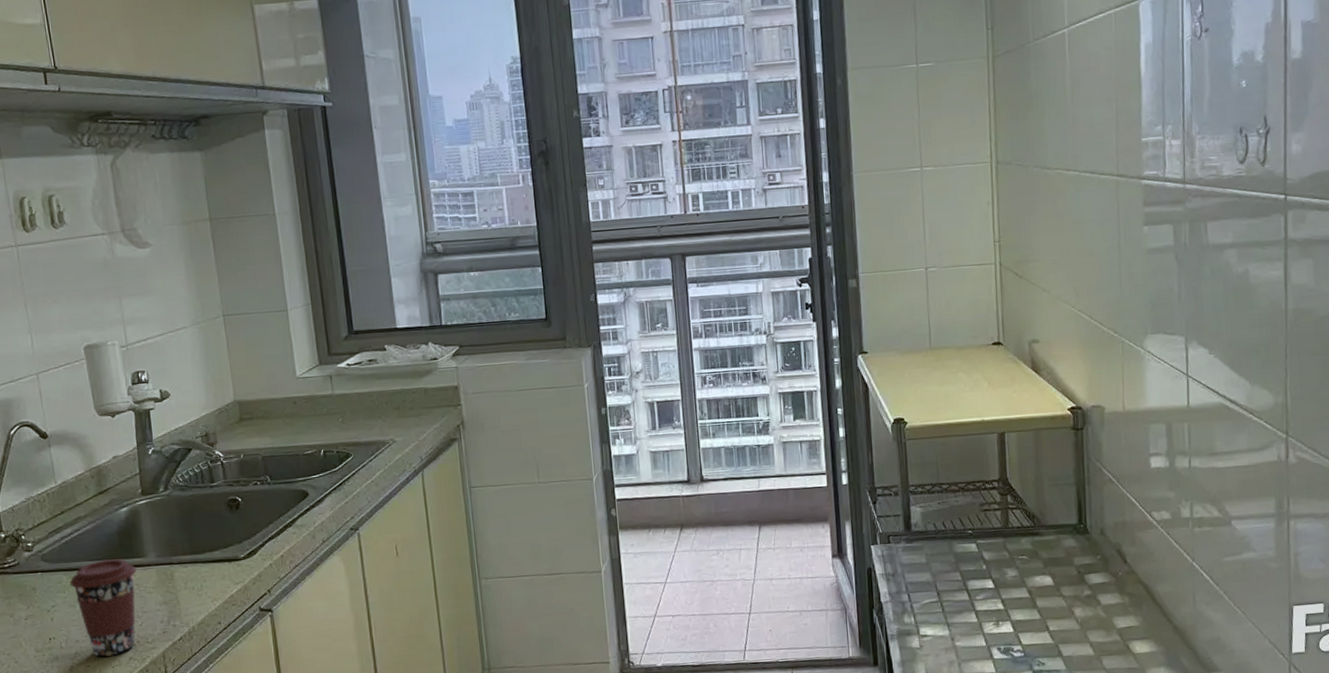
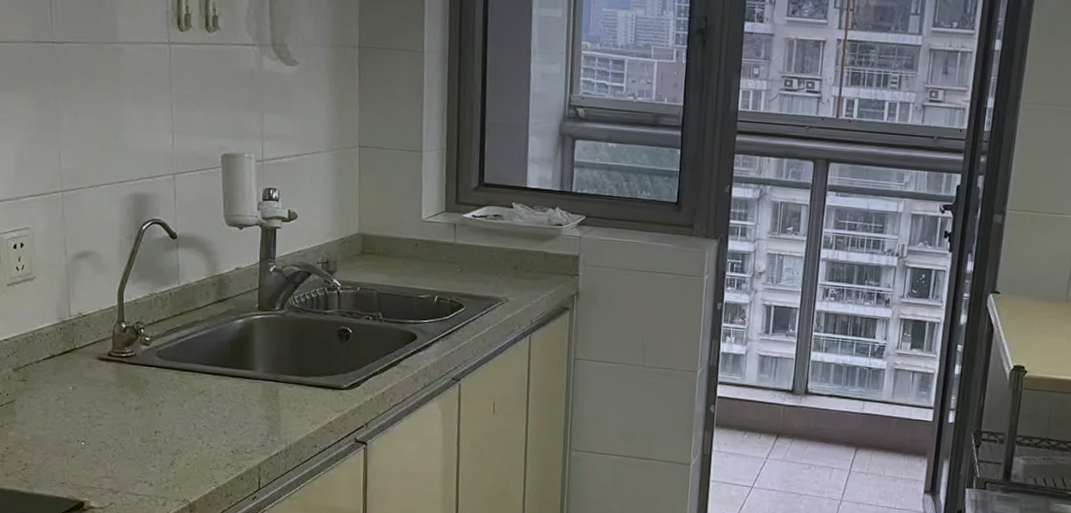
coffee cup: present [70,559,137,657] -> none [180,366,244,459]

